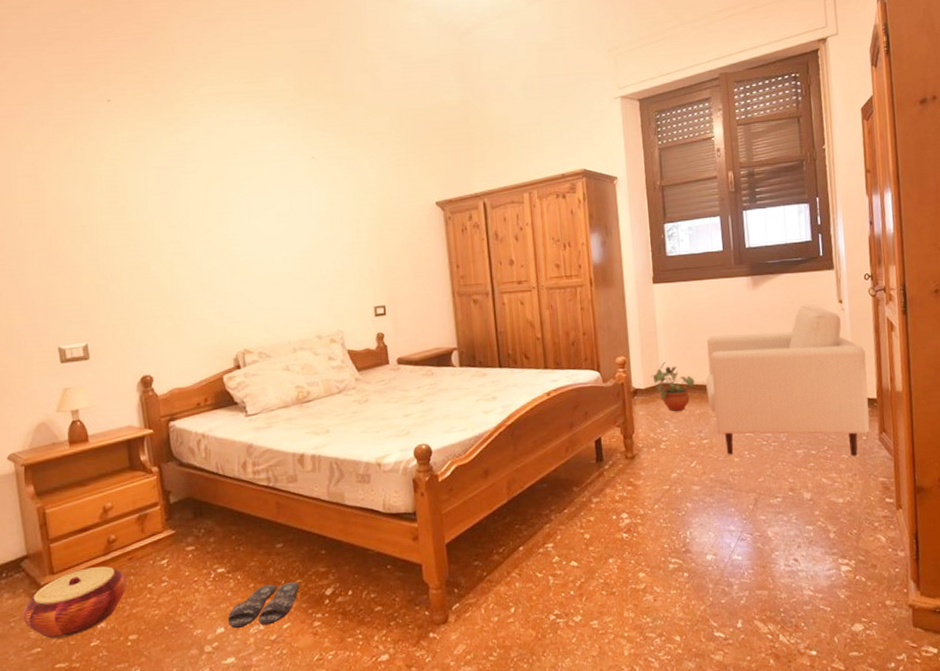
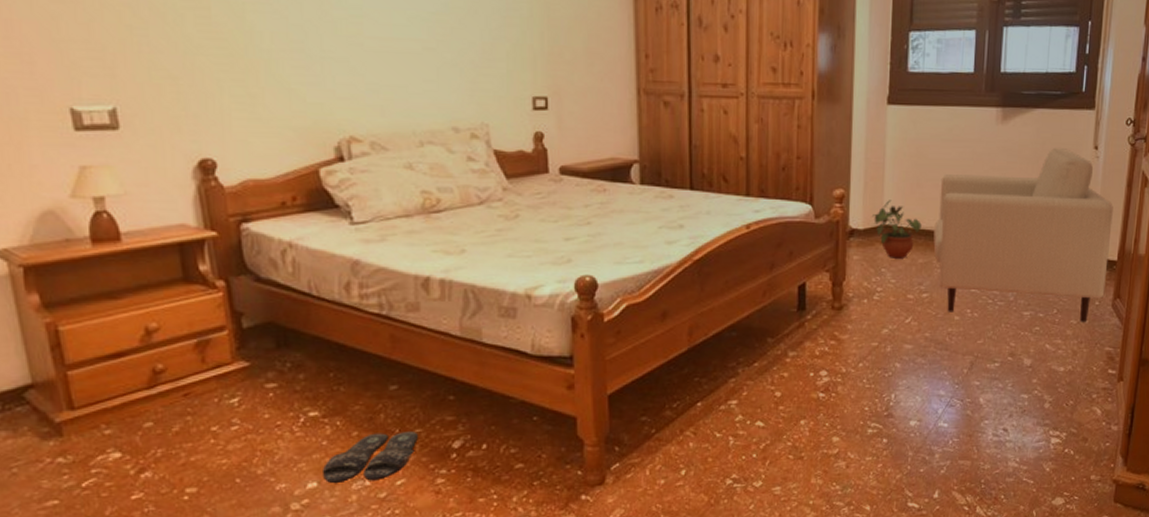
woven basket: present [22,566,127,639] -> none [29,403,182,489]

